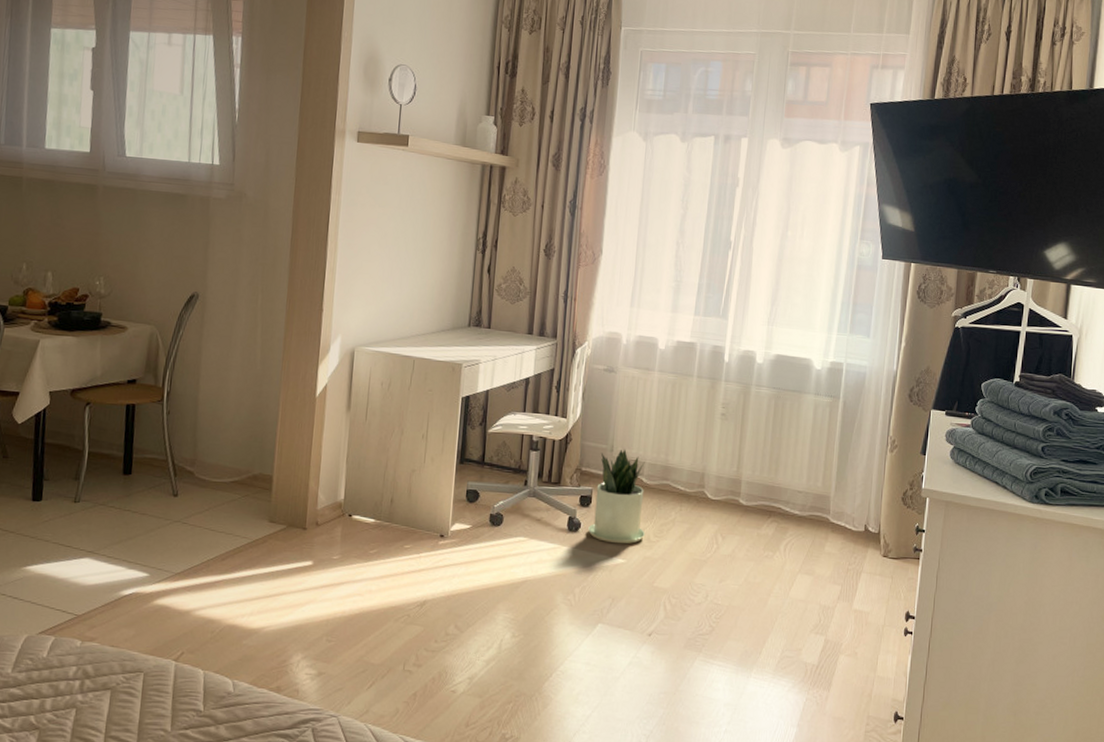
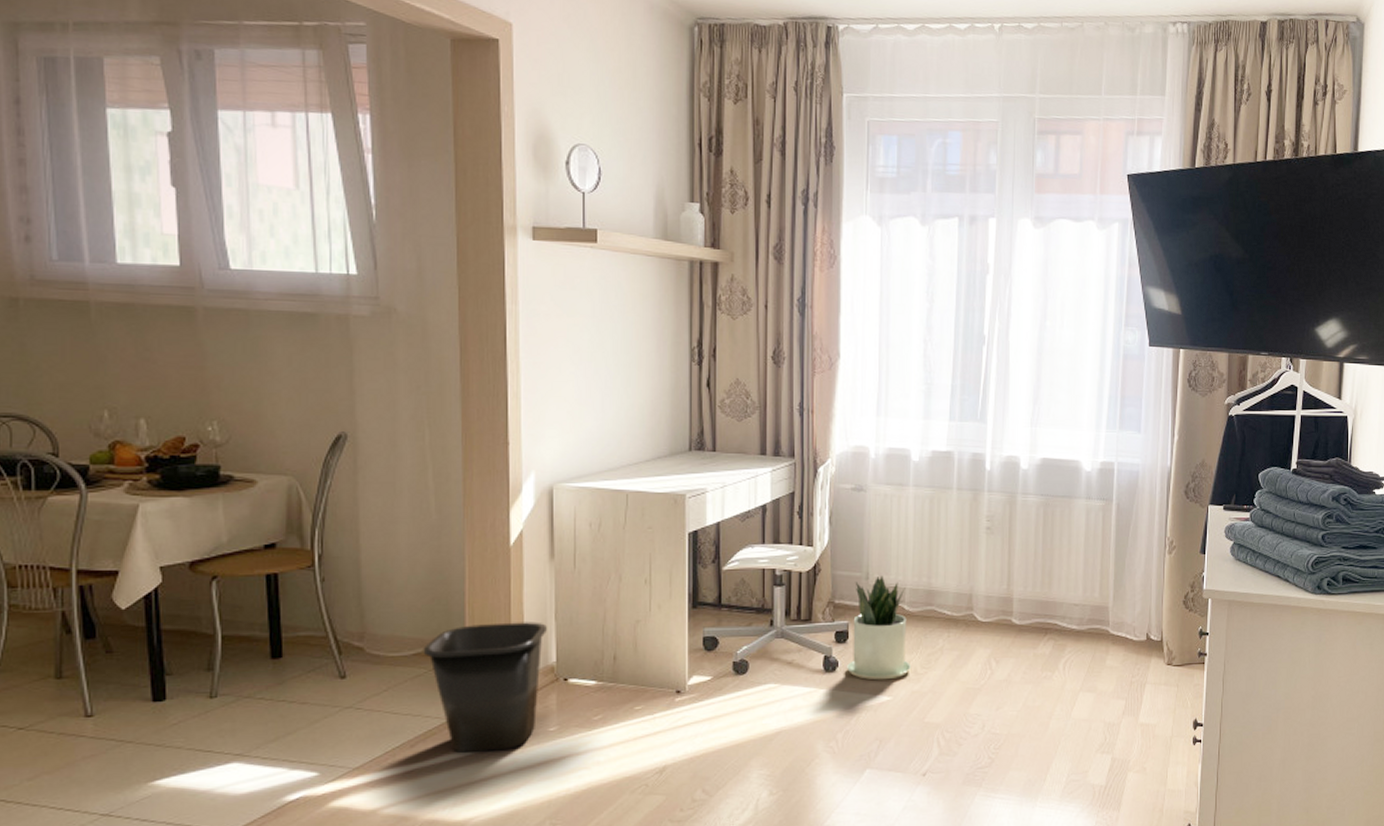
waste bin: none [239,461,339,571] -> present [423,622,547,753]

